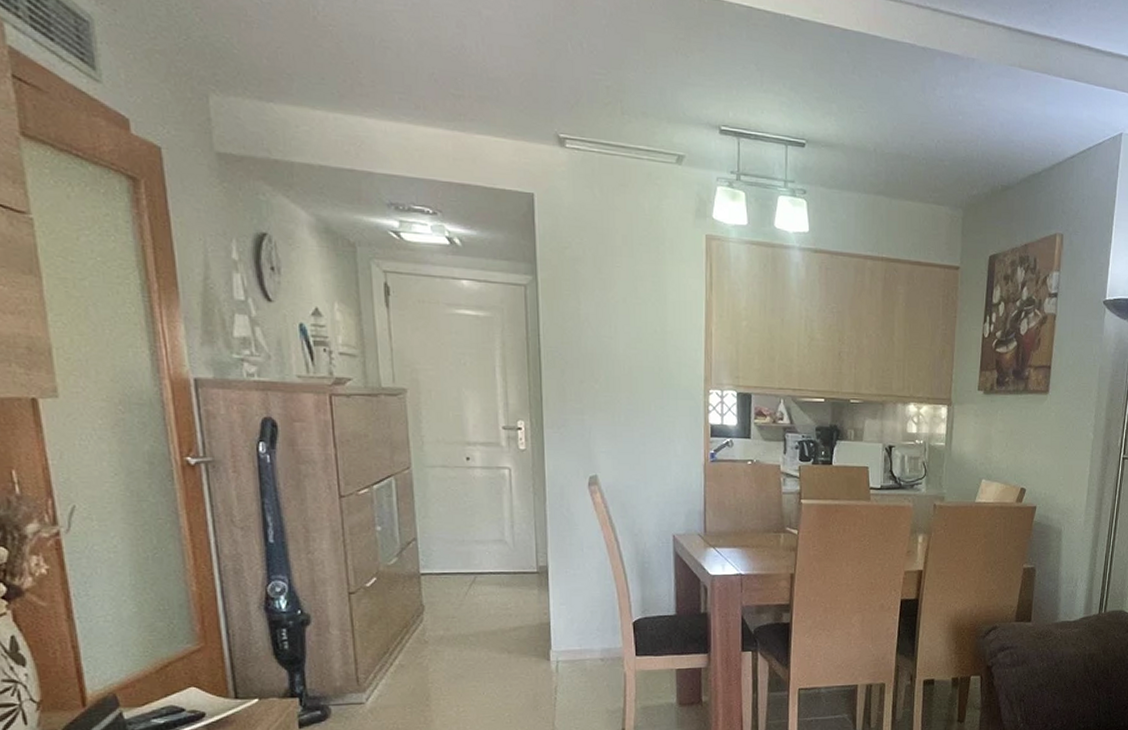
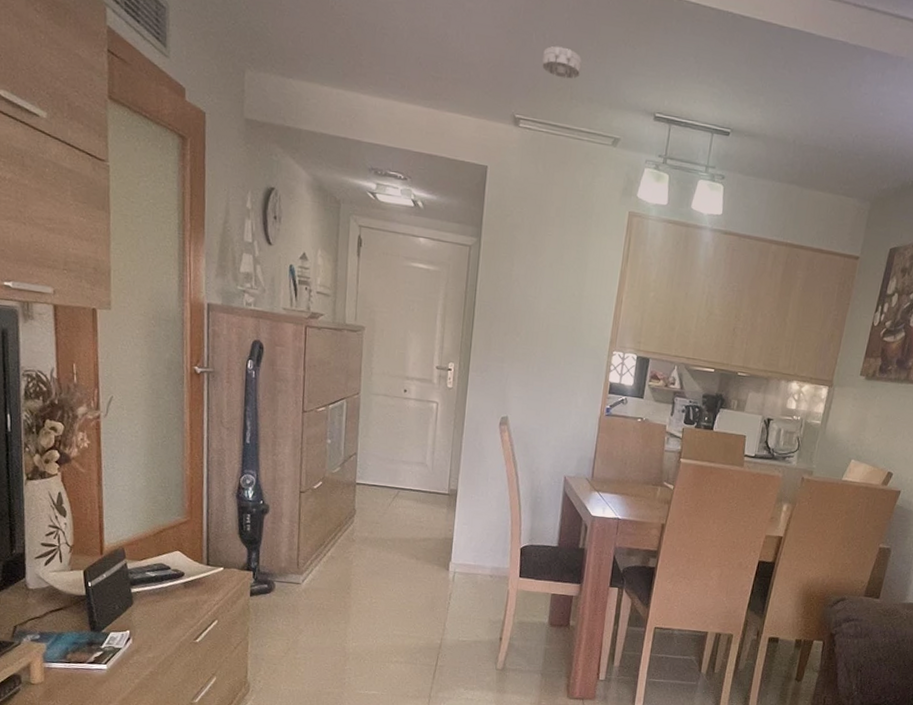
smoke detector: none [583,56,630,92] -> present [542,46,582,79]

